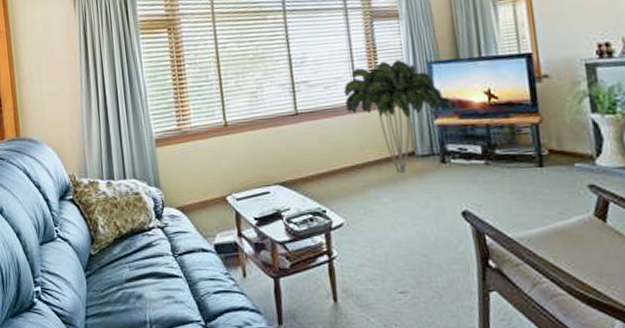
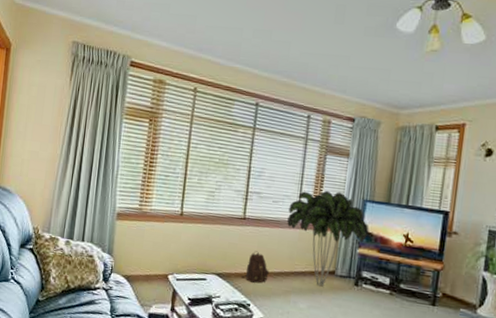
backpack: none [307,148,339,185] -> present [240,251,269,283]

